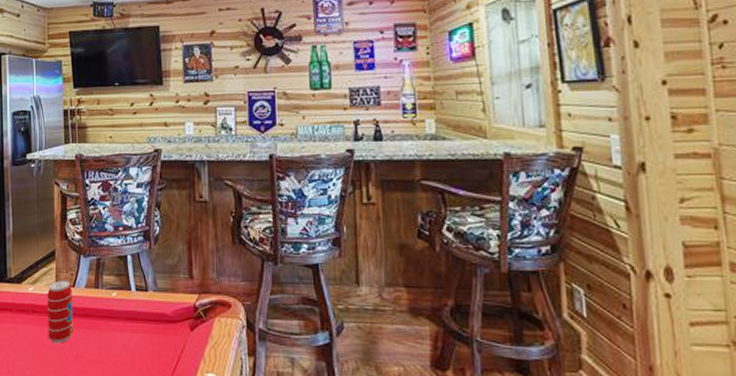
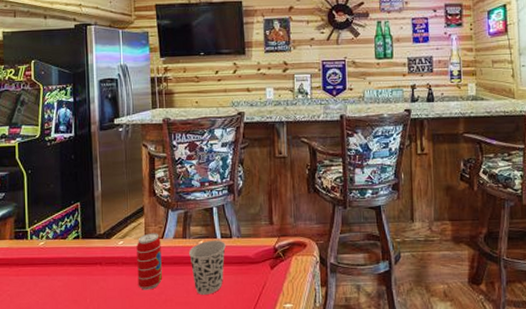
cup: none [100,292,141,354] -> present [188,240,226,295]

